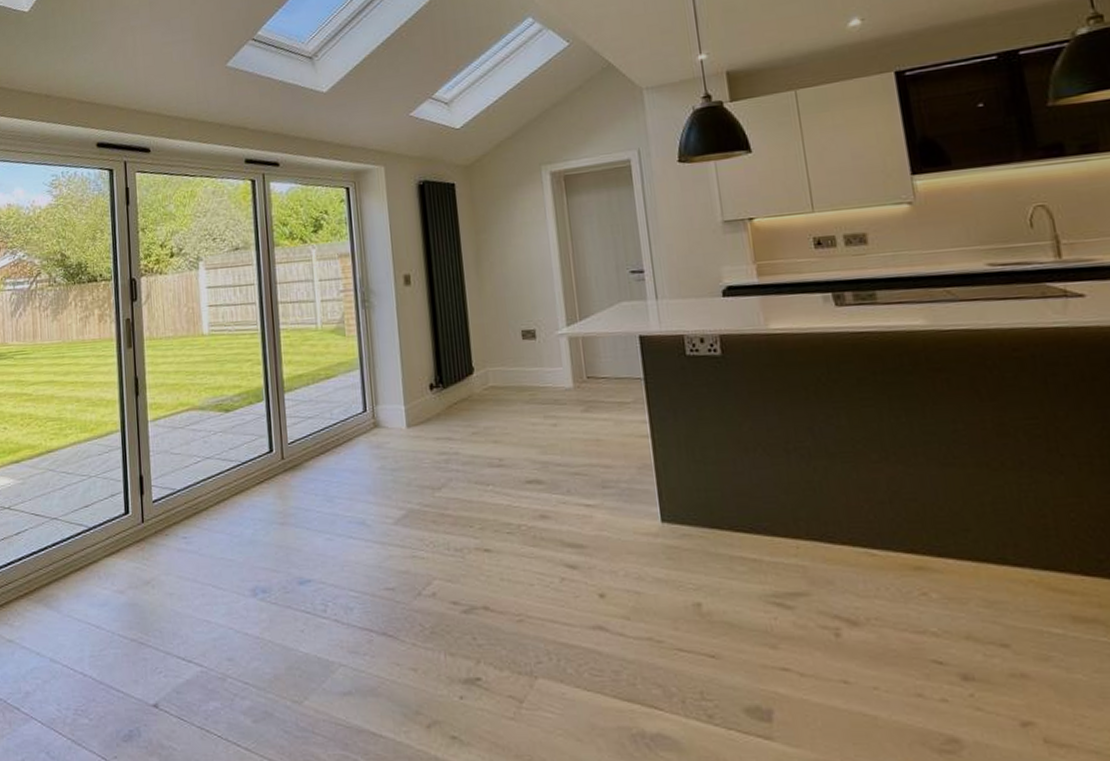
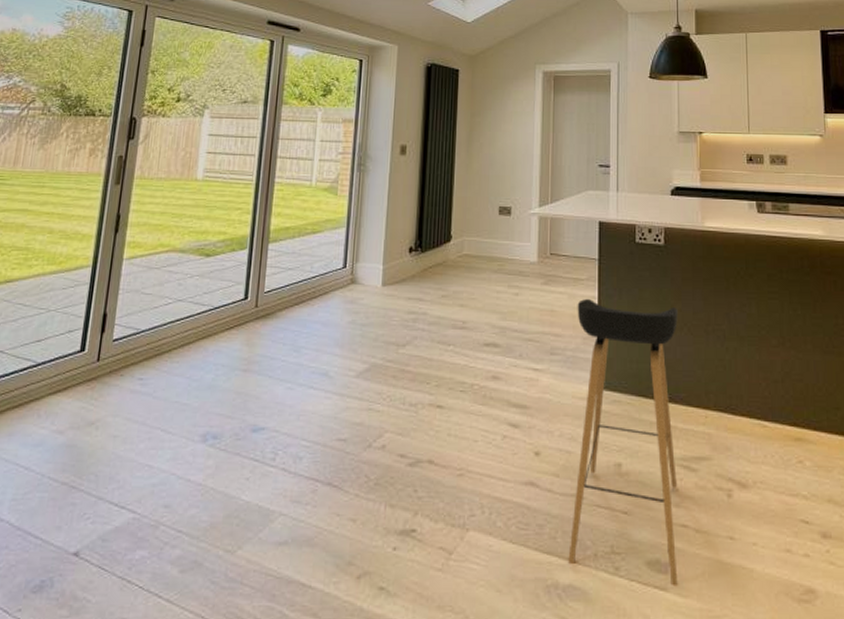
stool: none [625,423,786,735] -> present [568,298,678,587]

